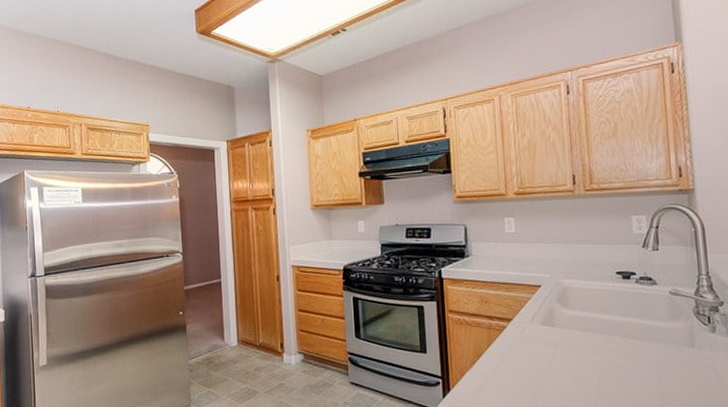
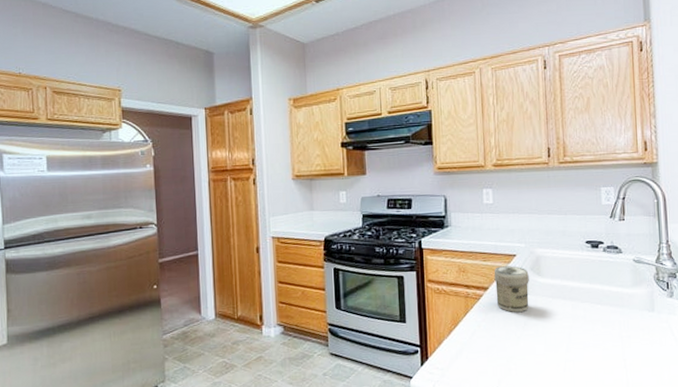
jar: none [517,297,556,345] -> present [494,266,529,312]

